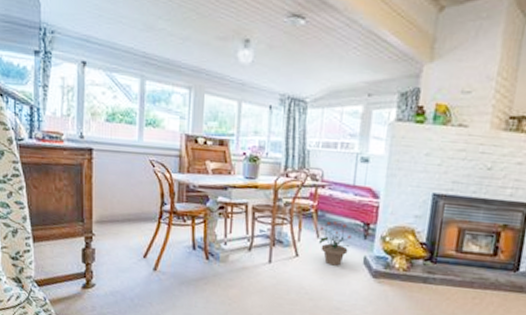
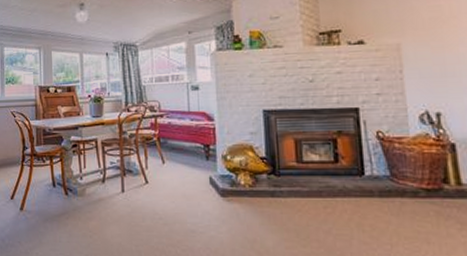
potted plant: present [318,221,352,266] -> none [164,147,195,189]

